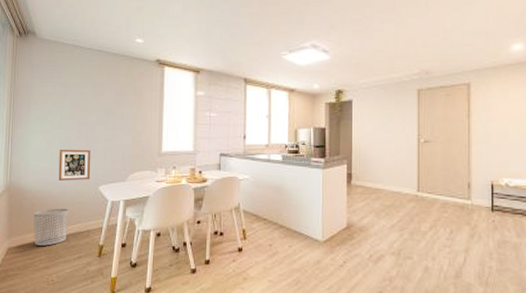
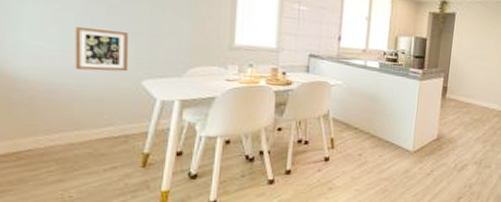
waste bin: present [33,208,68,246] -> none [34,105,93,154]

